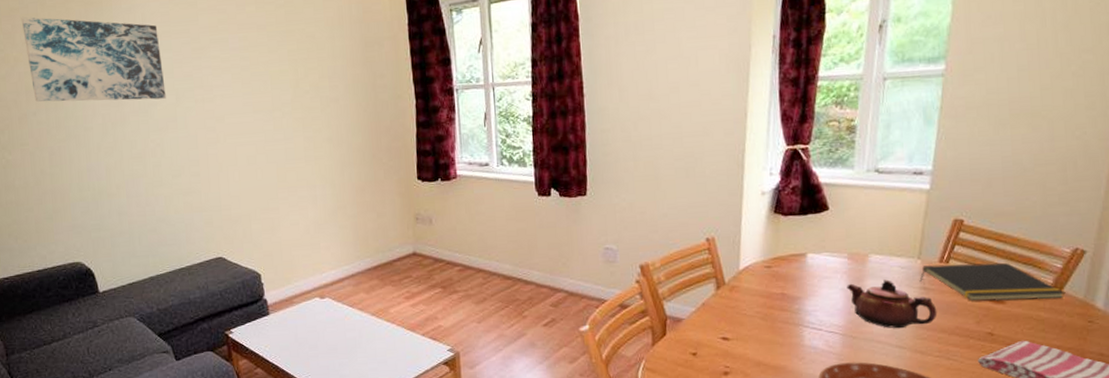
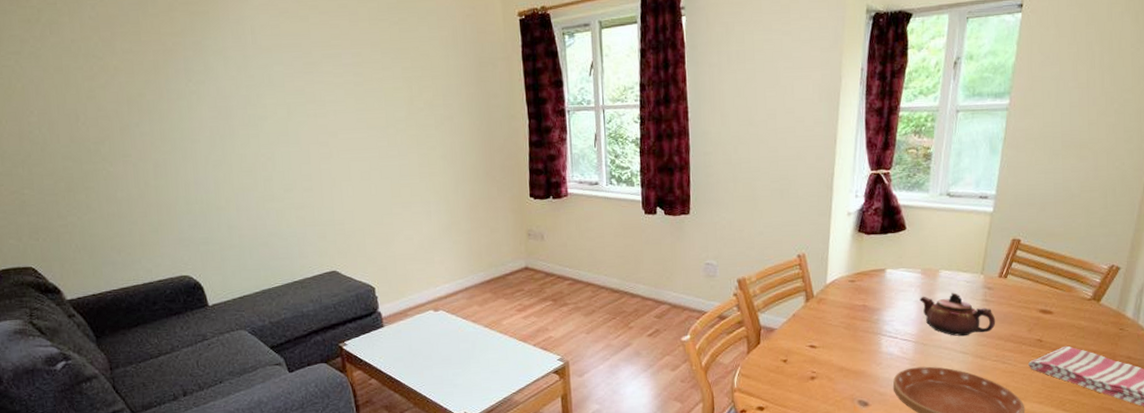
wall art: present [21,16,166,102] -> none [121,24,277,114]
notepad: present [919,263,1066,301] -> none [982,277,1102,312]

